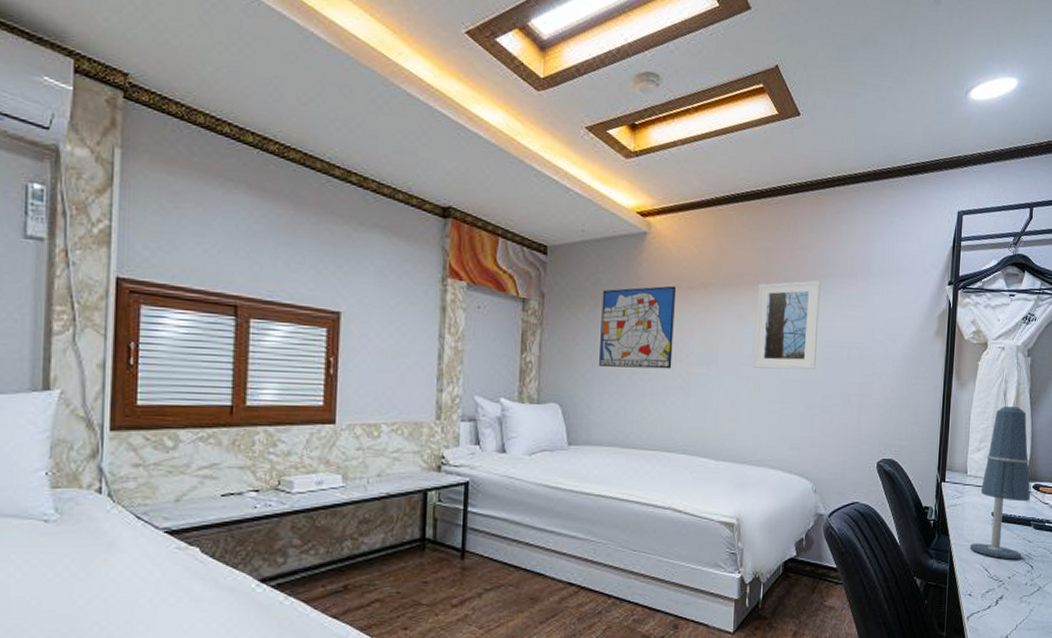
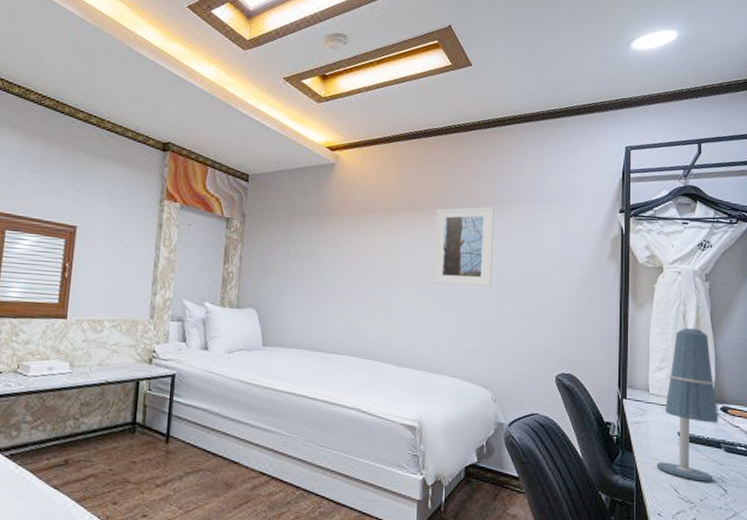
wall art: present [599,285,676,369] -> none [292,209,360,282]

